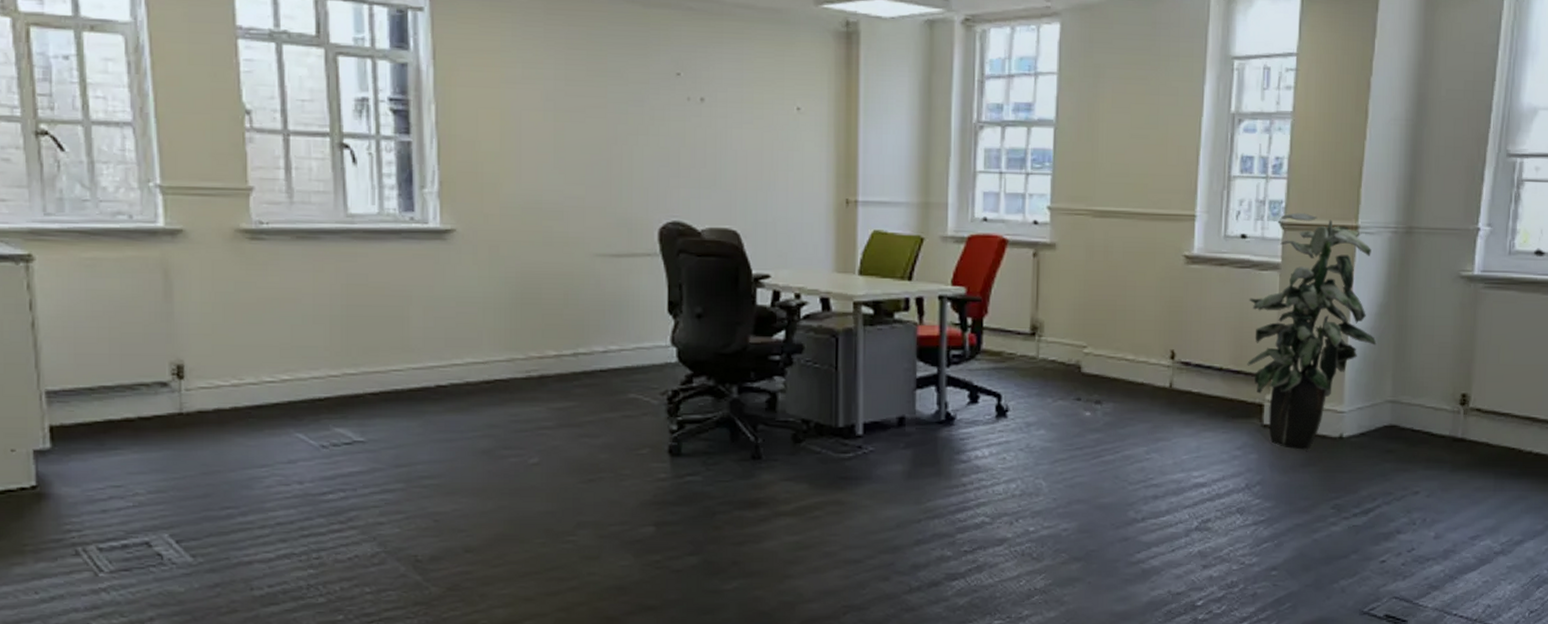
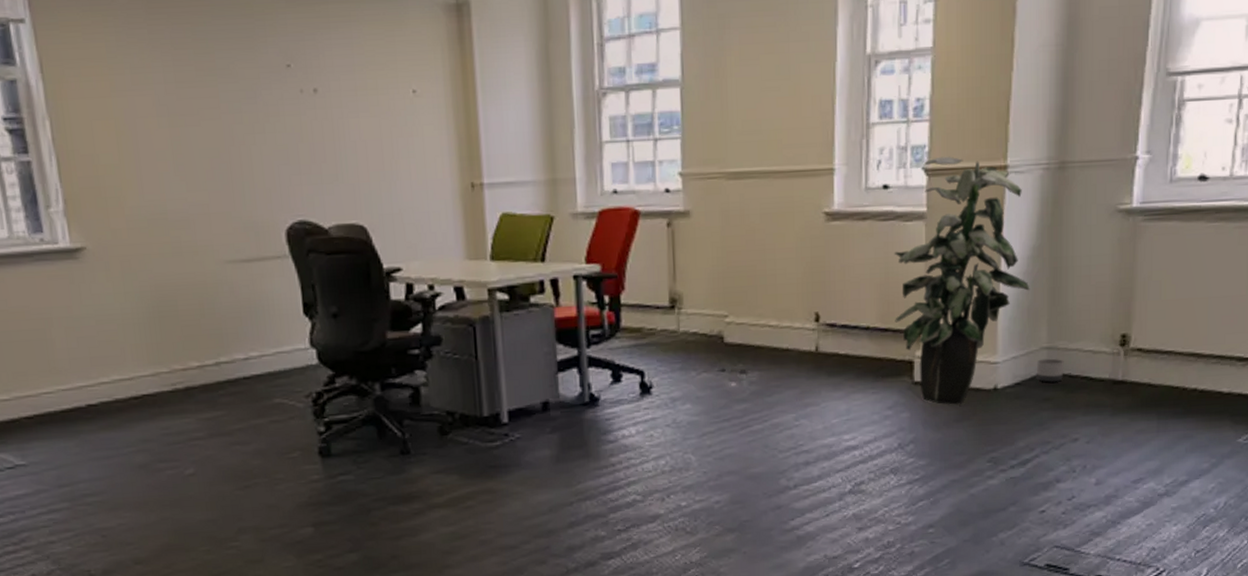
planter: none [1380,412,1407,435] -> present [1036,358,1064,383]

